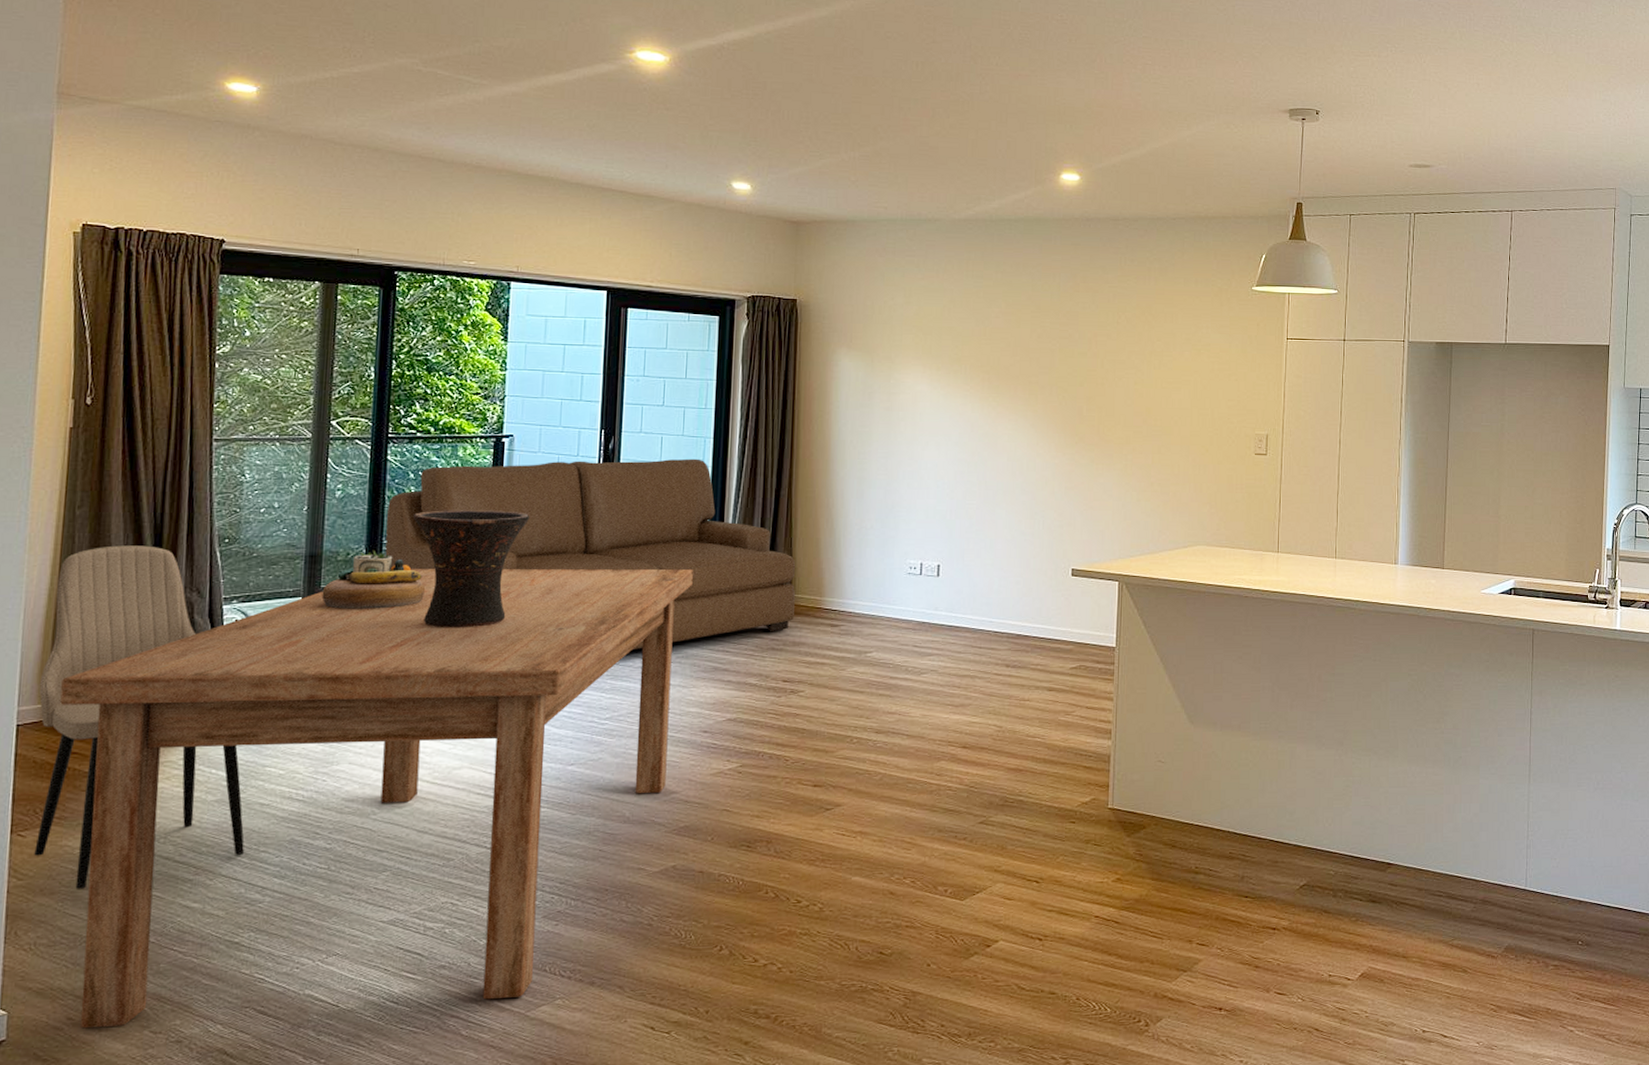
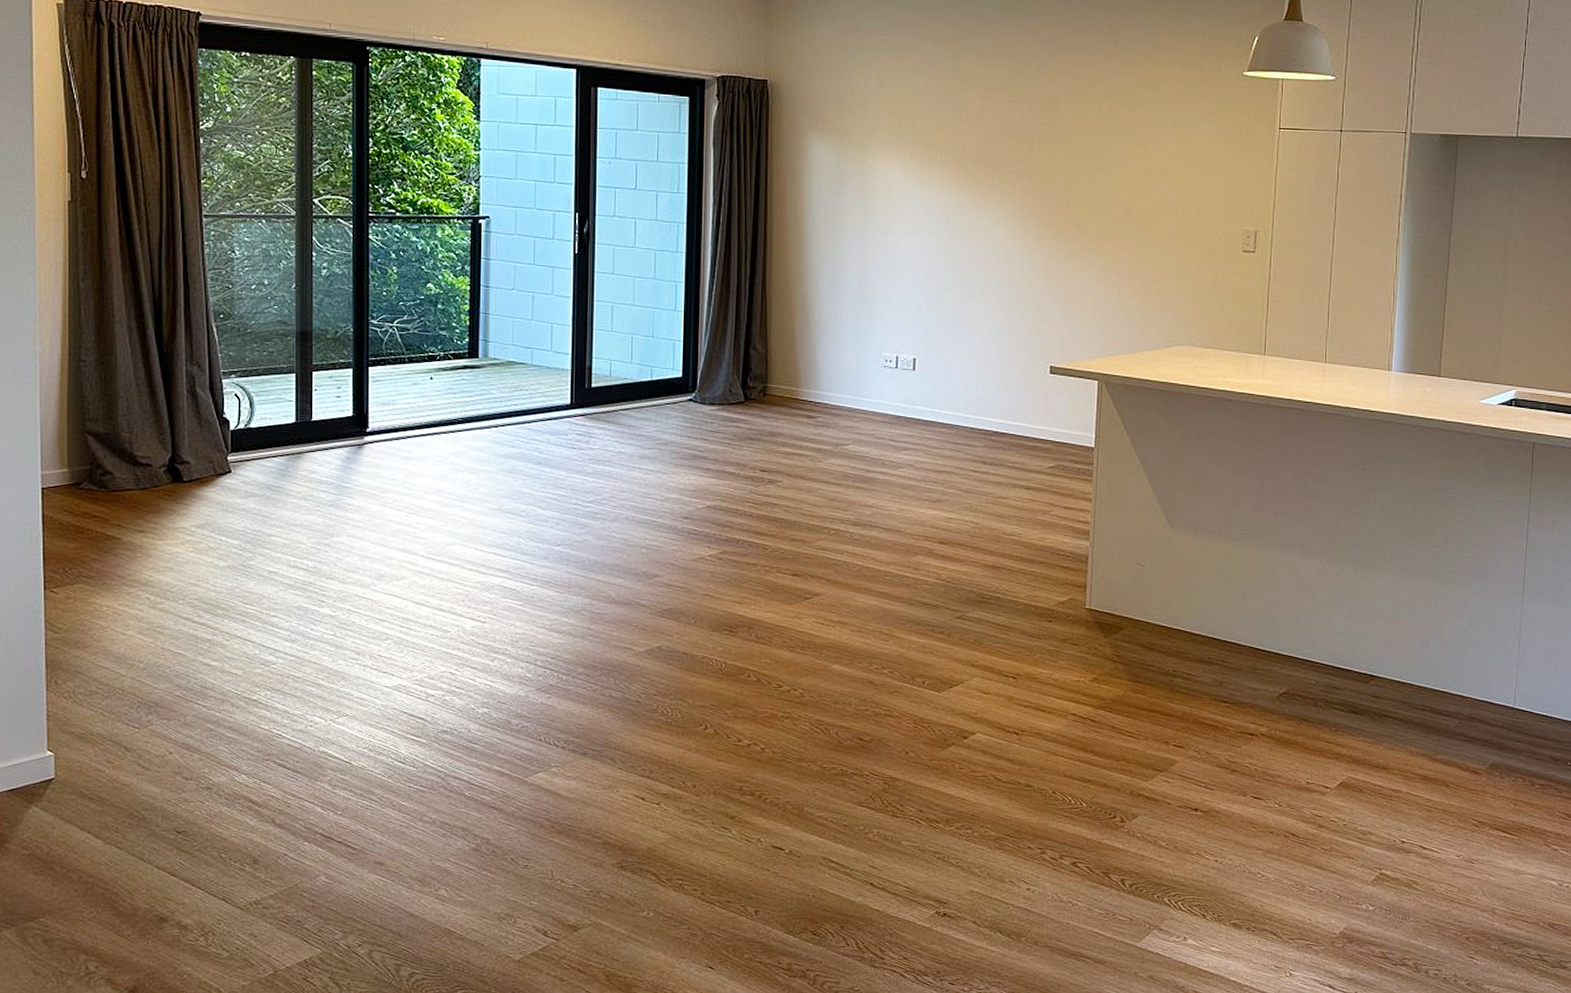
dining chair: present [34,545,245,889] -> none [59,318,257,644]
dining table: present [60,569,693,1029] -> none [79,348,670,772]
decorative bowl: present [321,551,425,609] -> none [314,329,411,387]
sofa: present [385,458,796,649] -> none [371,244,772,435]
vase: present [412,510,530,627] -> none [396,291,509,408]

